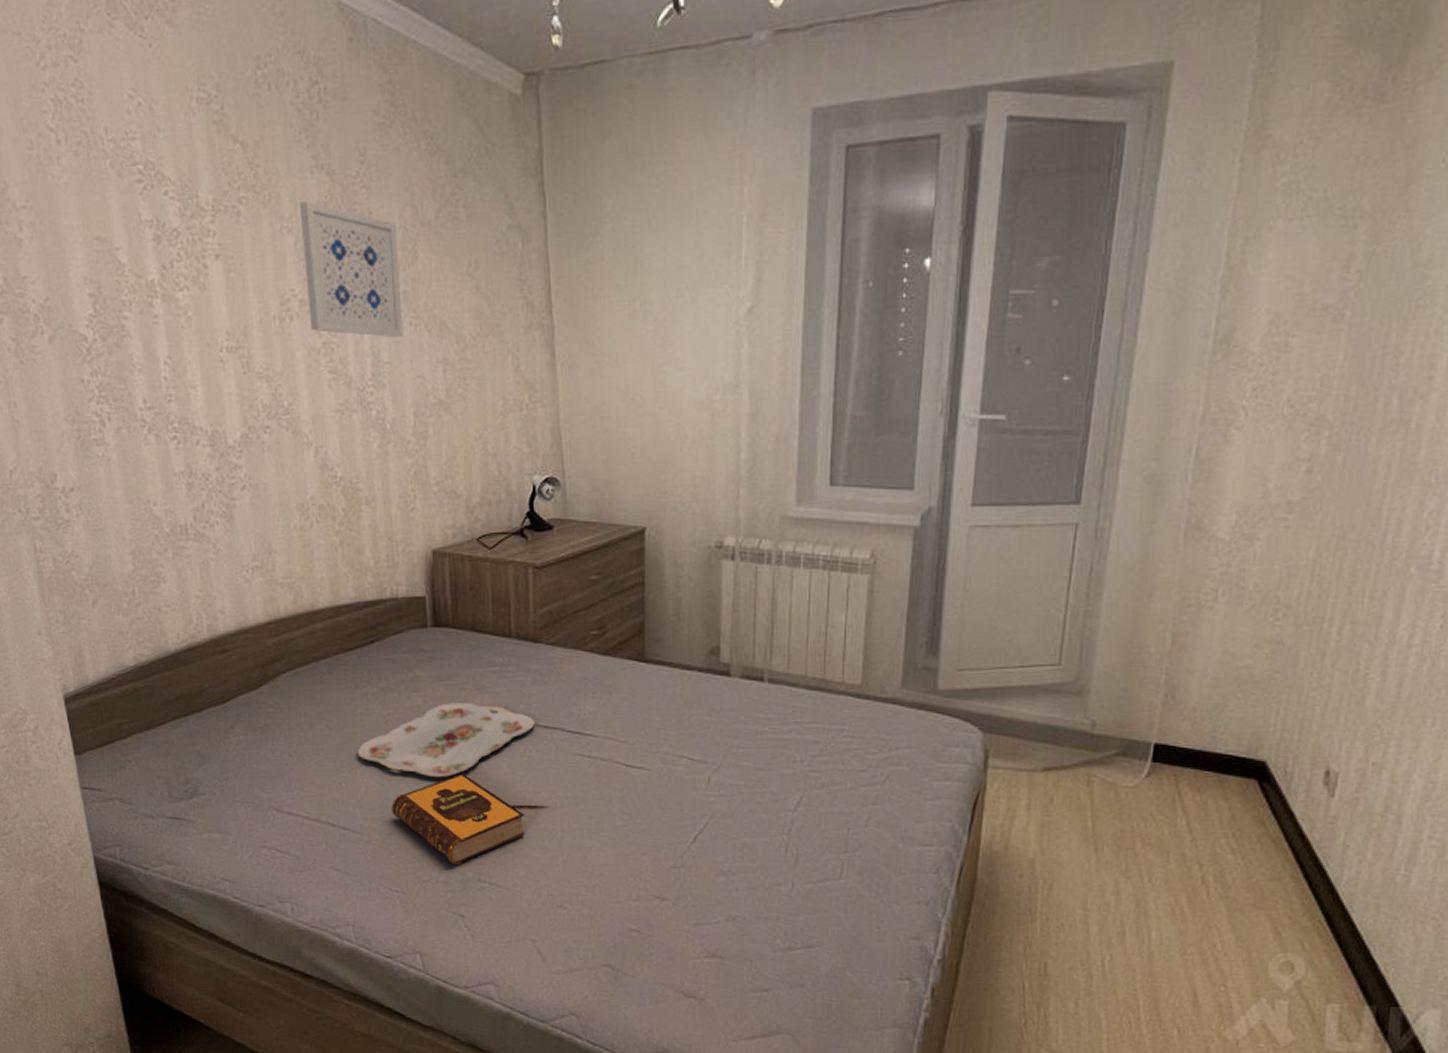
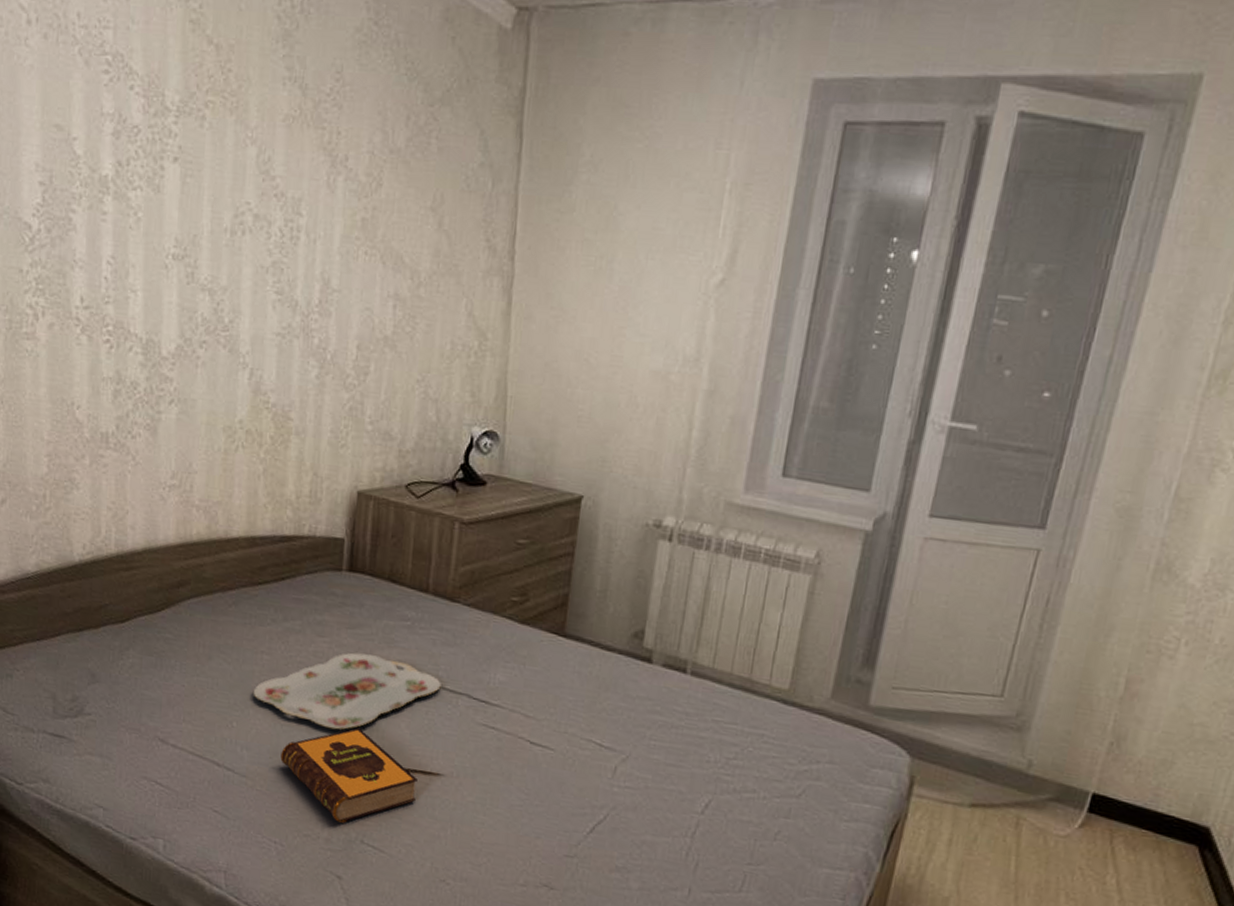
wall art: present [299,201,404,338] -> none [262,113,364,267]

